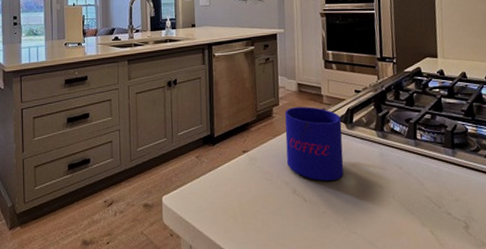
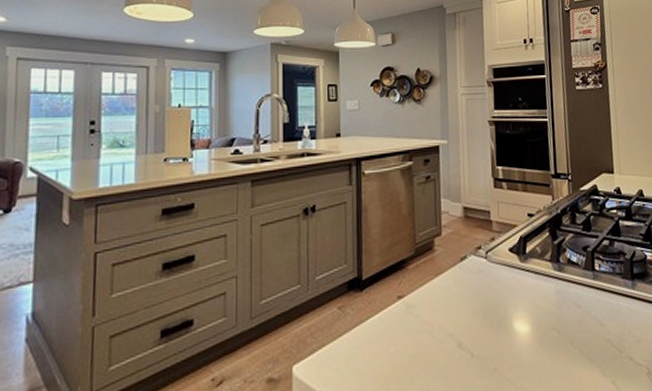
mug: present [285,107,344,181] -> none [448,236,517,329]

